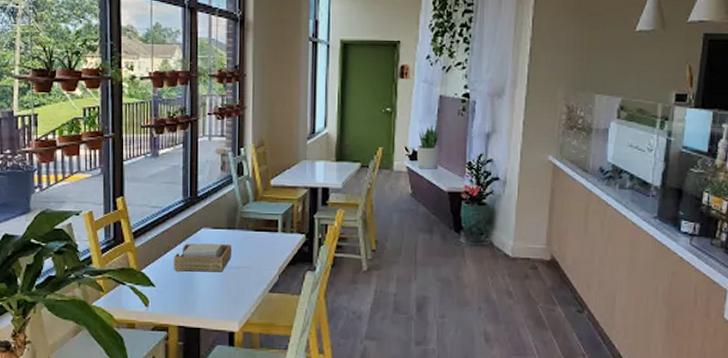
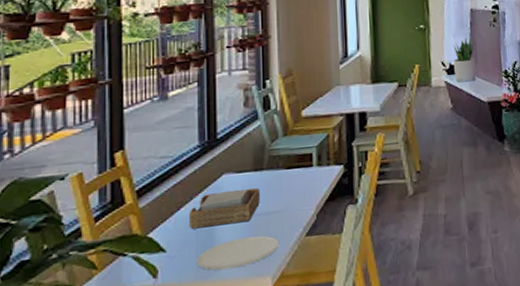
plate: none [178,284,247,310] -> present [196,235,280,271]

